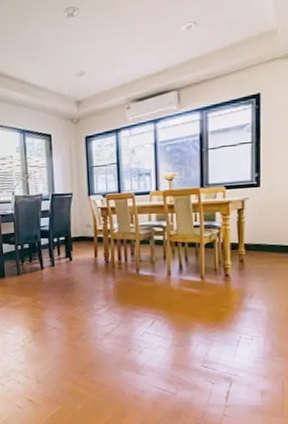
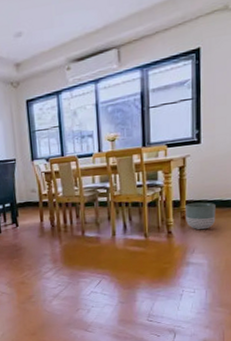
planter: none [244,246,275,275] -> present [186,202,216,230]

